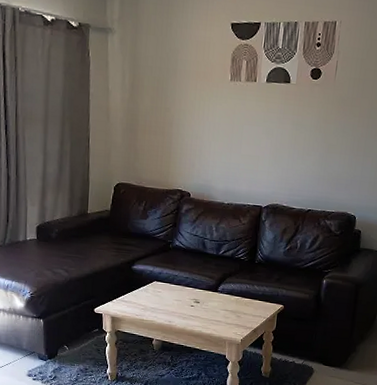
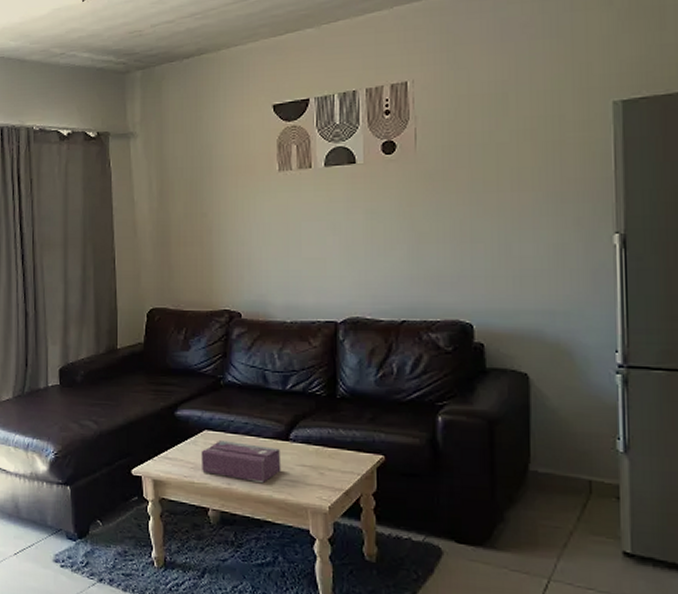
tissue box: none [150,289,211,321] -> present [201,439,281,483]

